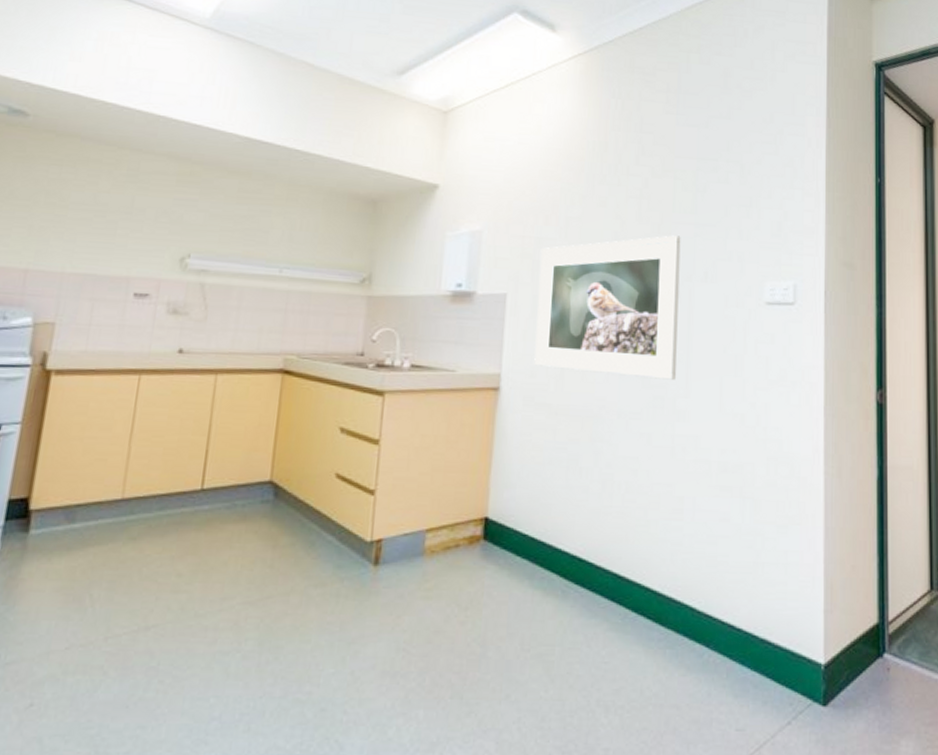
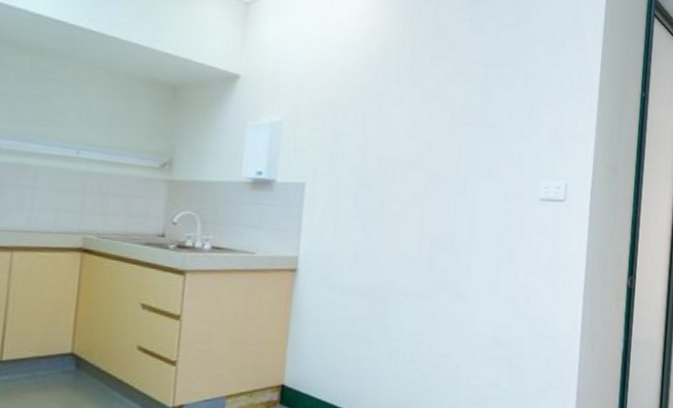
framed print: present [534,235,681,380] -> none [330,135,469,265]

